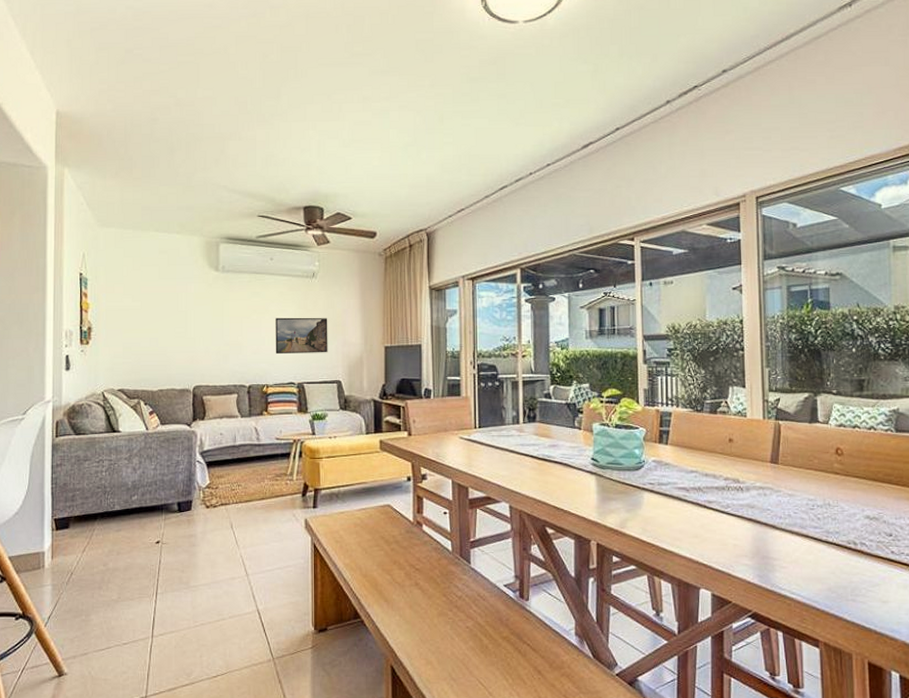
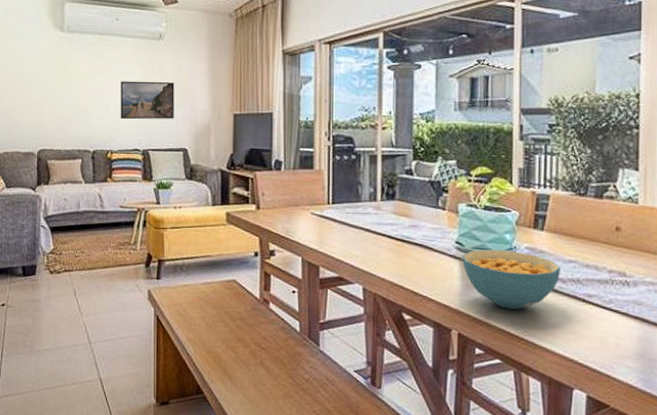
cereal bowl: none [597,464,684,518] -> present [462,249,560,309]

